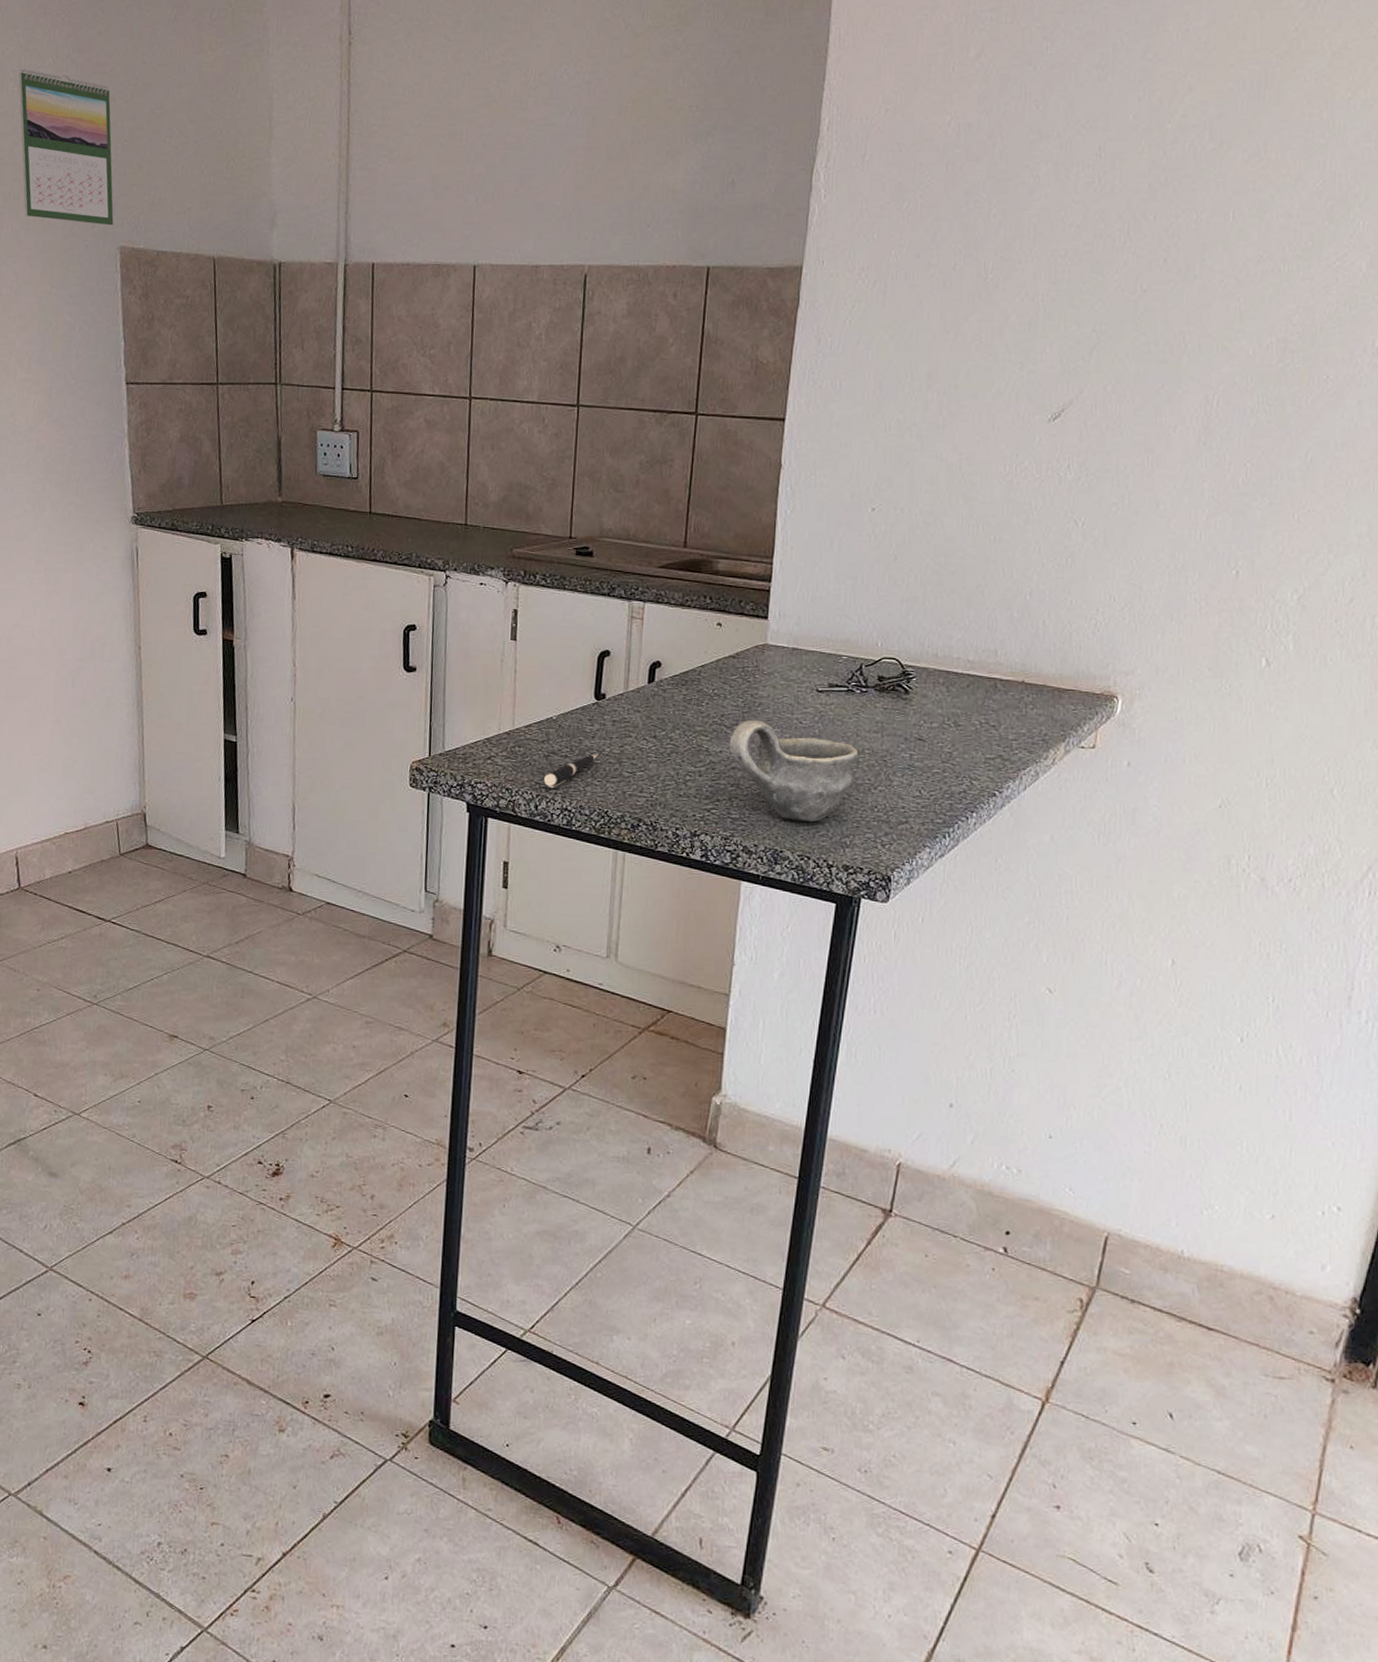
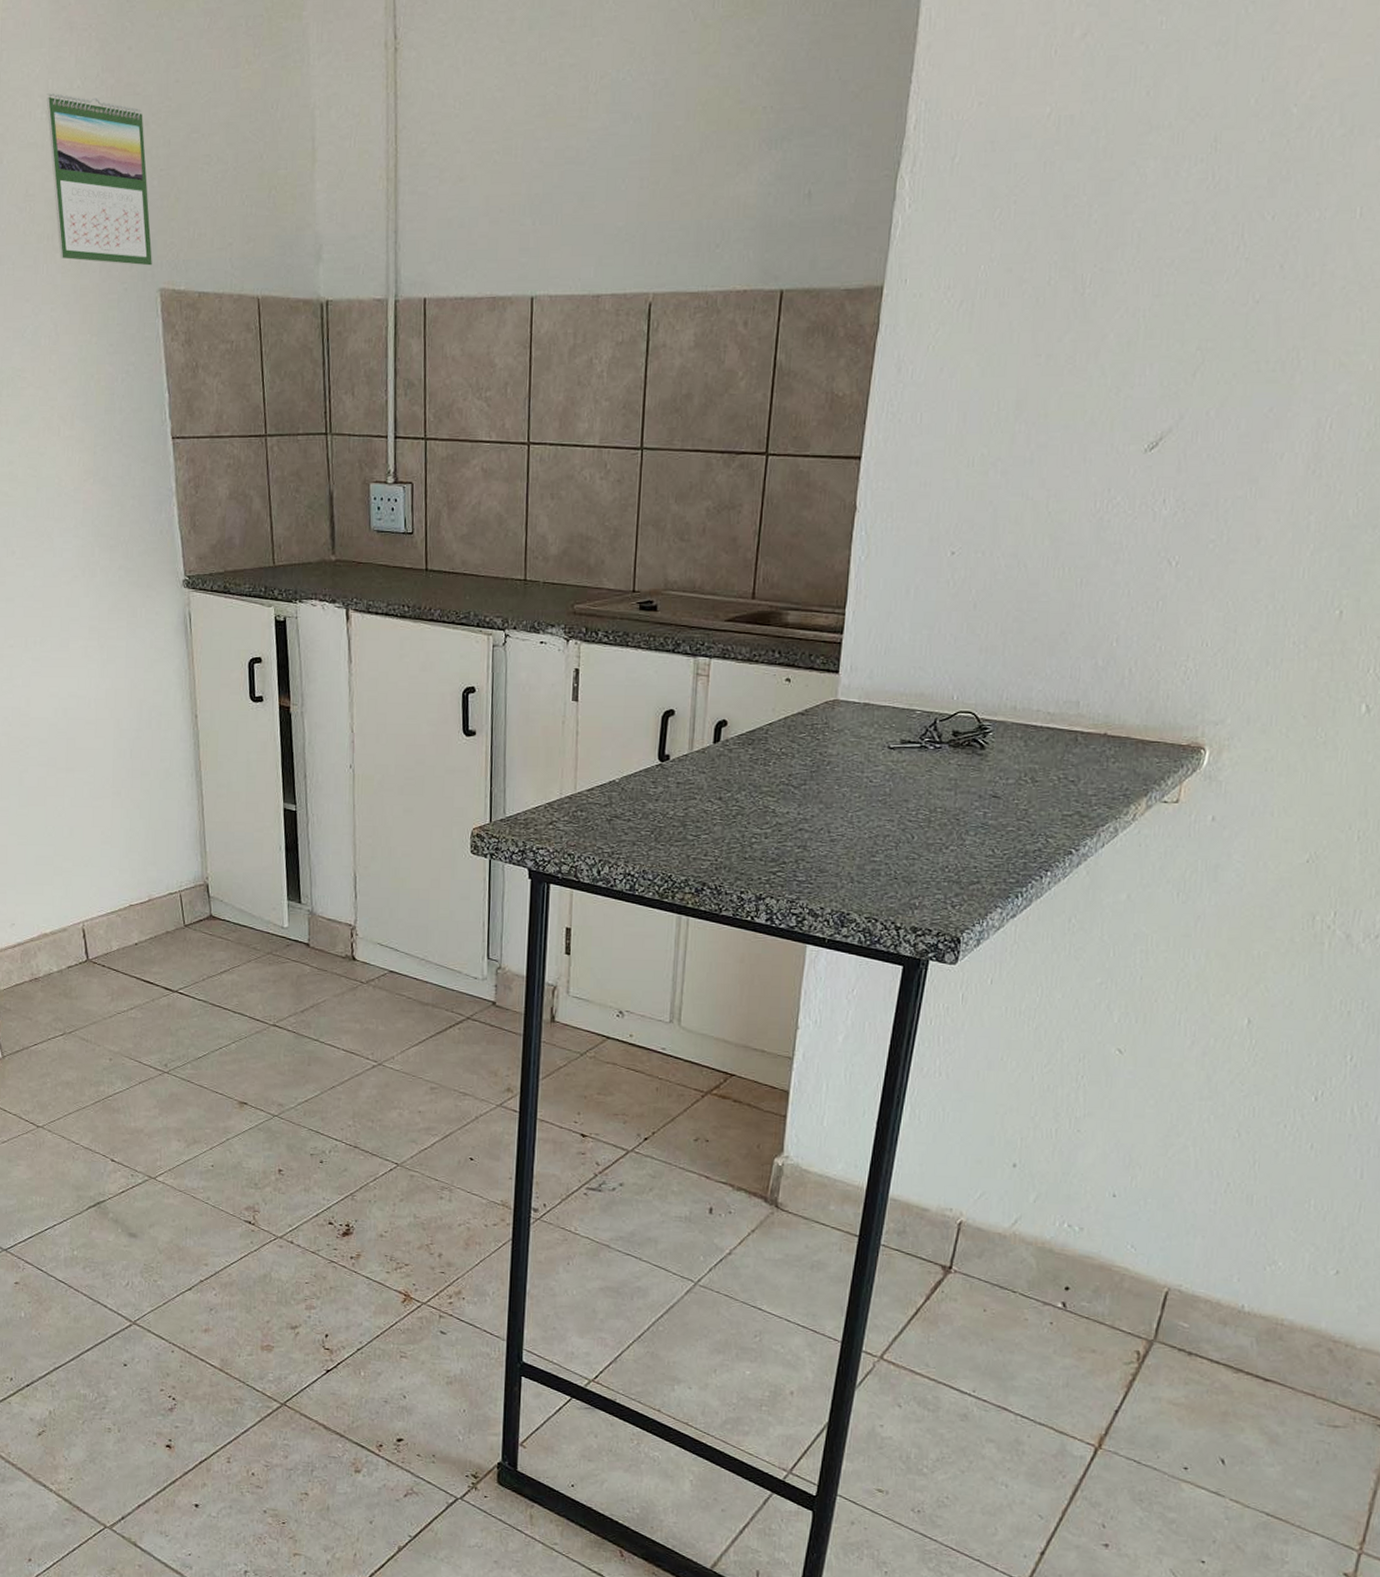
pen: present [544,754,597,789] -> none [607,817,661,853]
cup: present [729,719,857,822] -> none [796,779,929,883]

